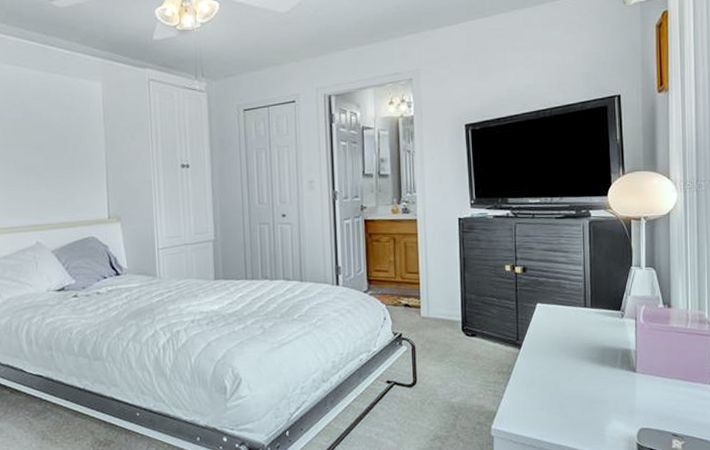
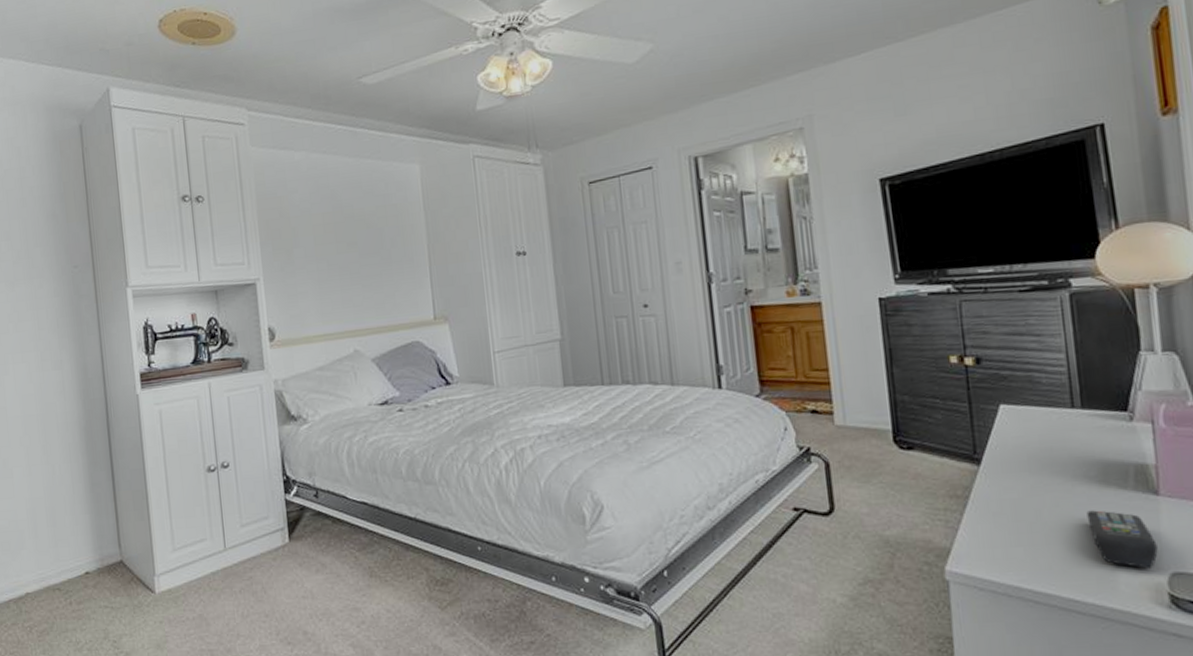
remote control: none [589,383,632,426] -> present [1086,510,1158,569]

